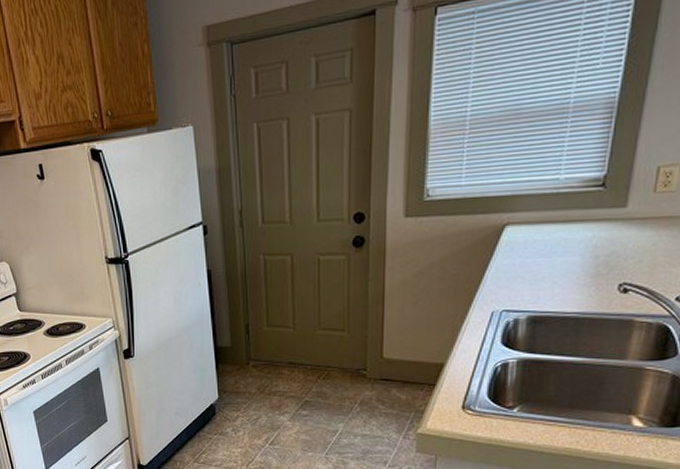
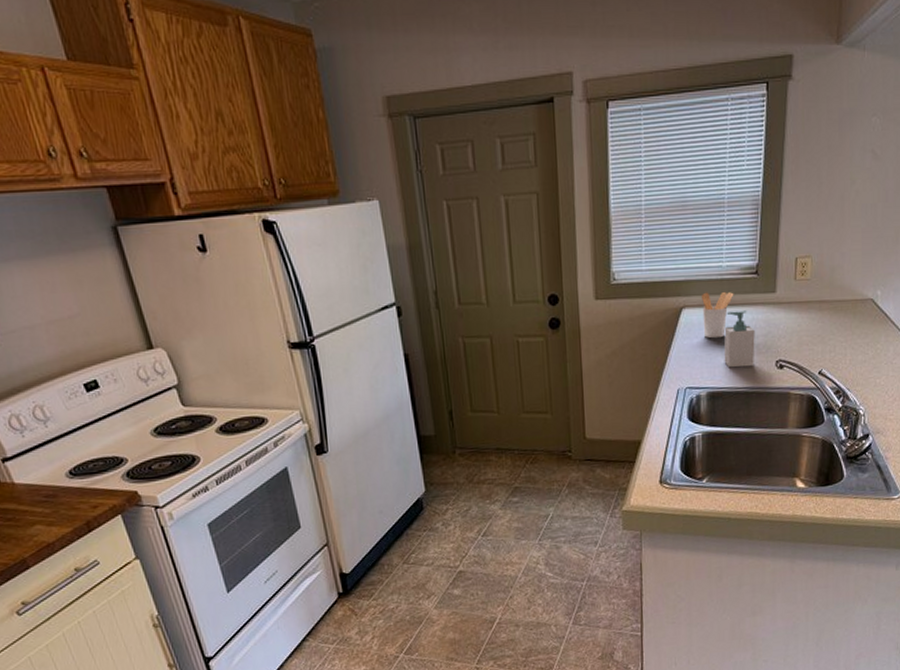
utensil holder: none [528,206,572,259] -> present [701,291,734,339]
soap bottle: none [551,227,595,291] -> present [724,310,755,368]

